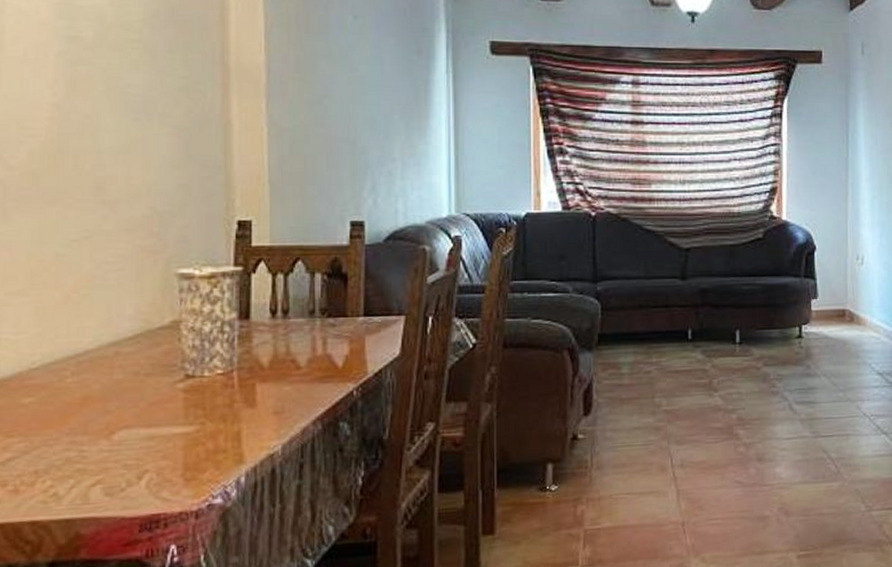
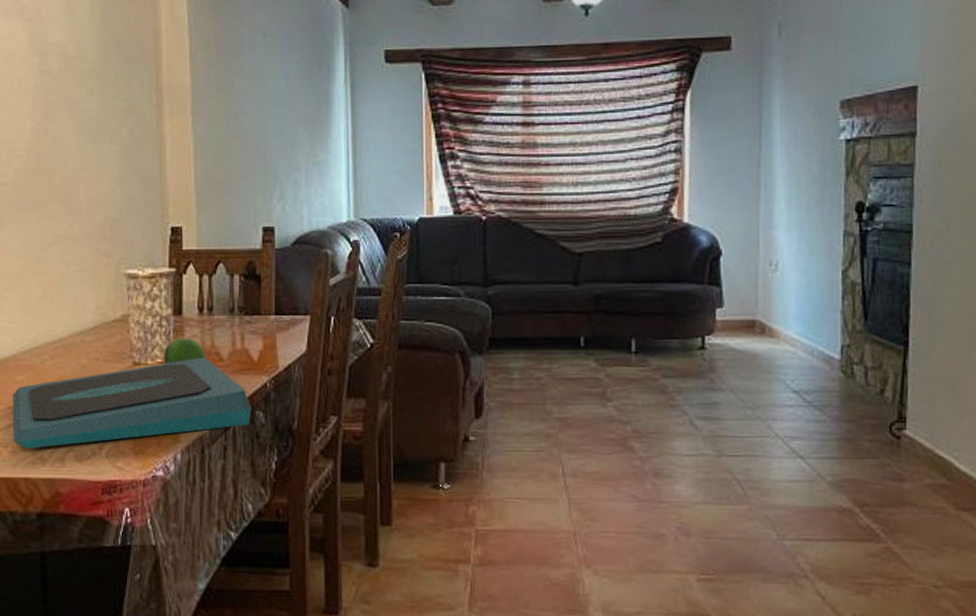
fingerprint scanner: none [15,365,334,486] -> present [12,357,252,449]
fruit: none [225,344,279,375] -> present [163,337,206,364]

